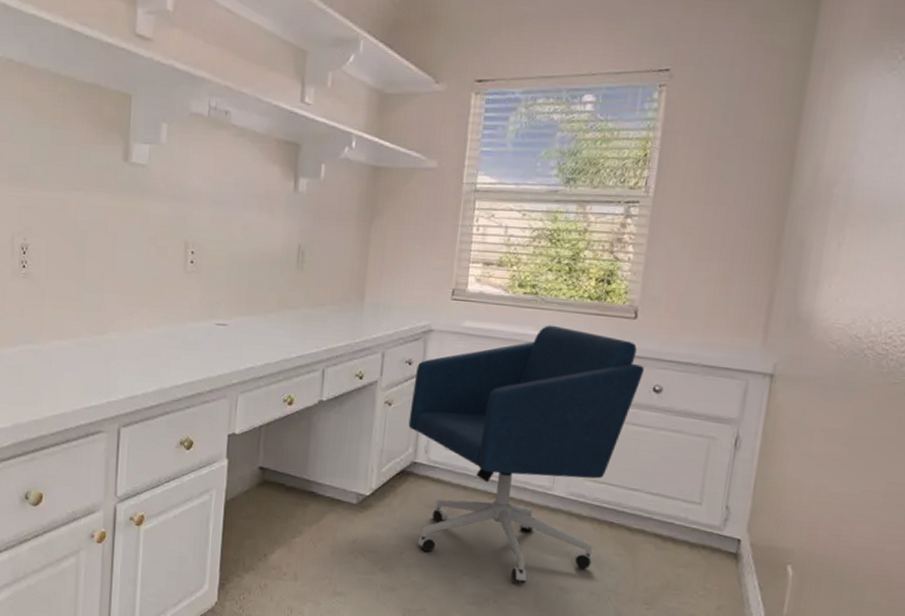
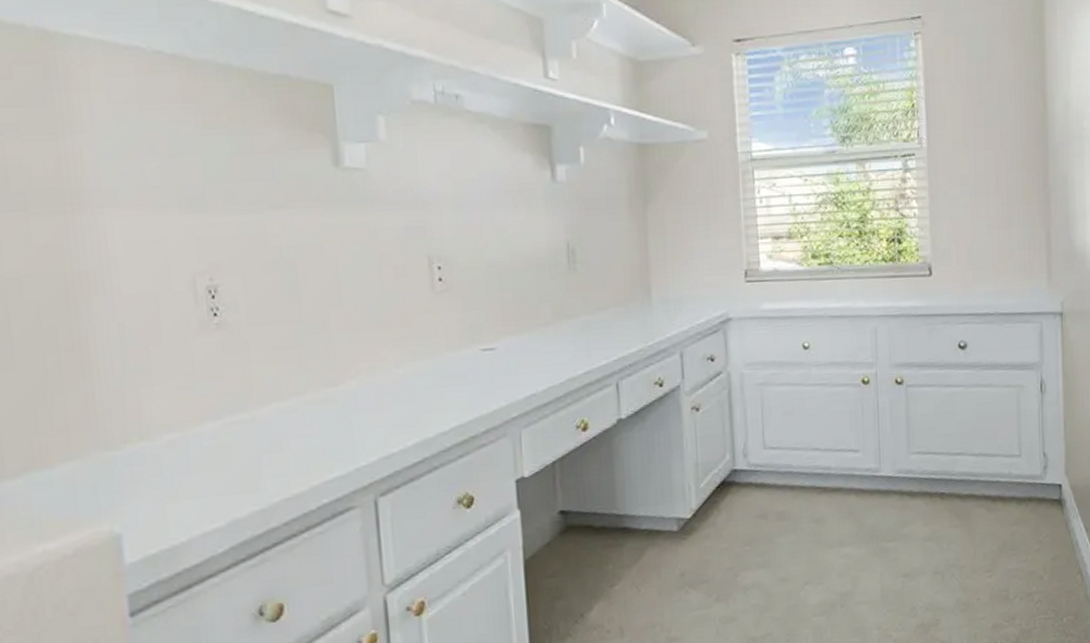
office chair: present [408,325,644,584] -> none [720,294,947,581]

